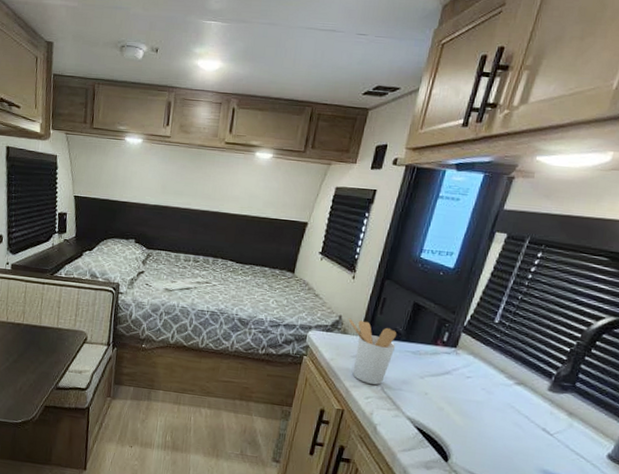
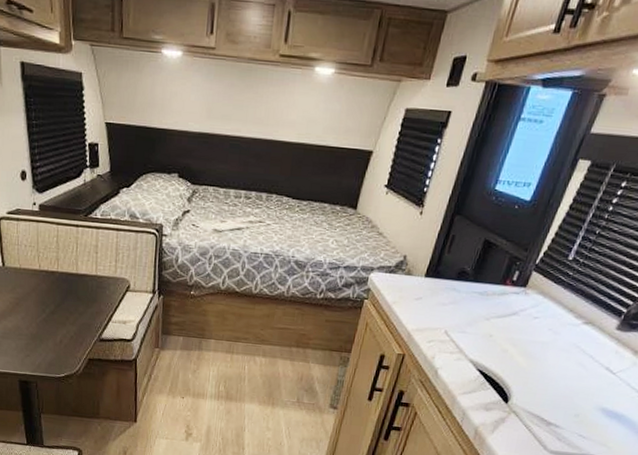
utensil holder: present [348,318,397,385] -> none [413,258,465,328]

